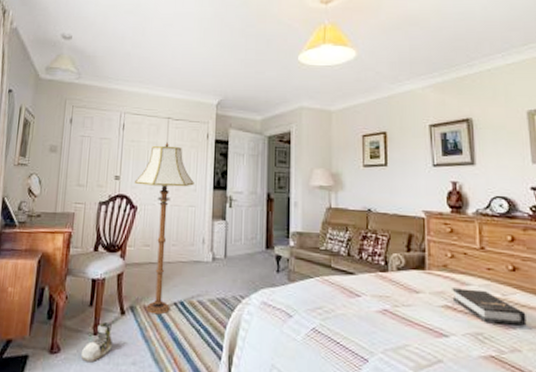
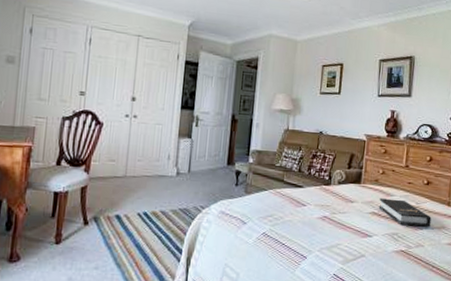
shoe: present [81,322,112,363] -> none [42,232,75,269]
floor lamp: present [135,141,194,315] -> none [101,59,163,224]

